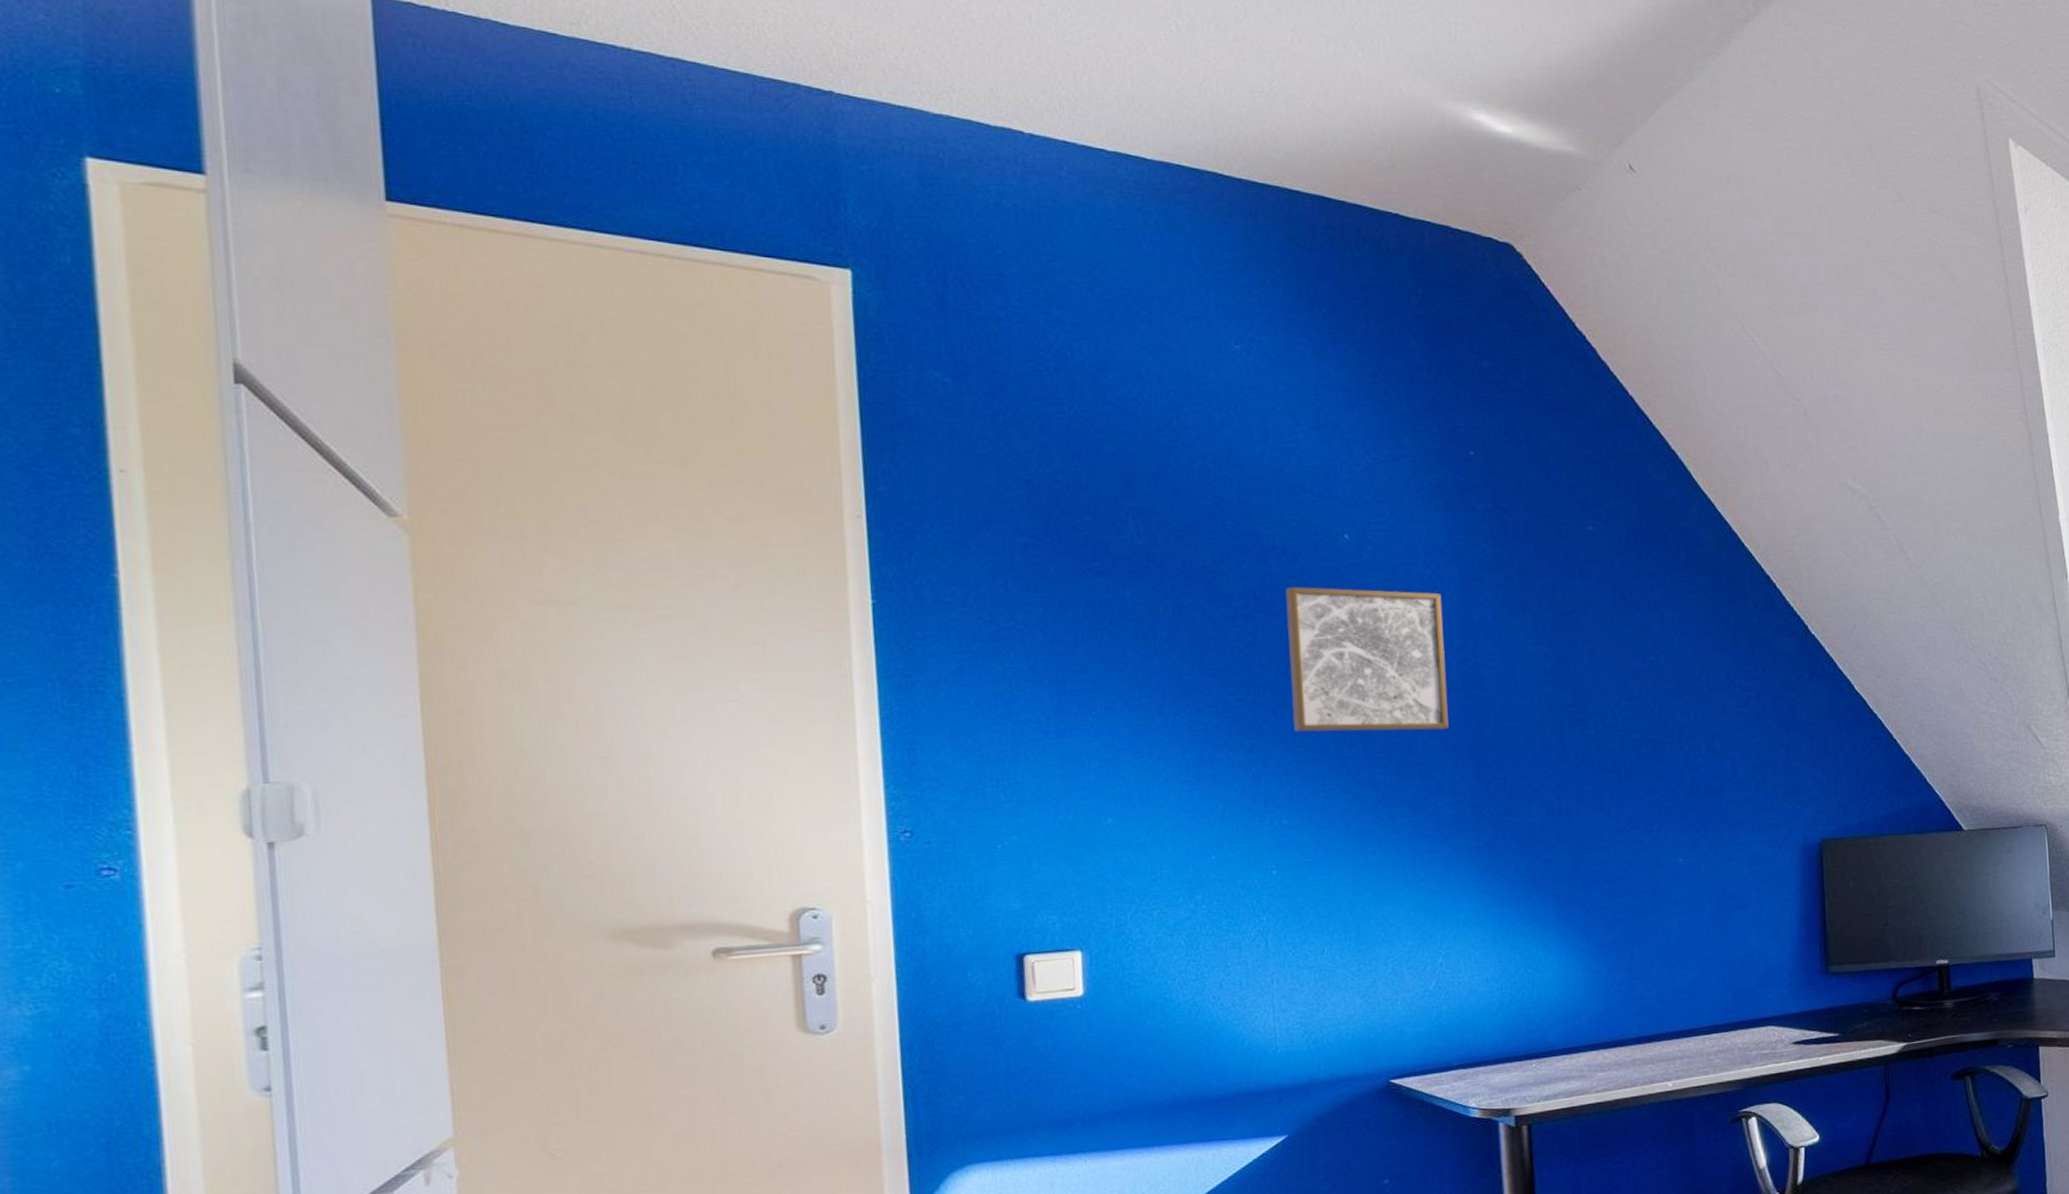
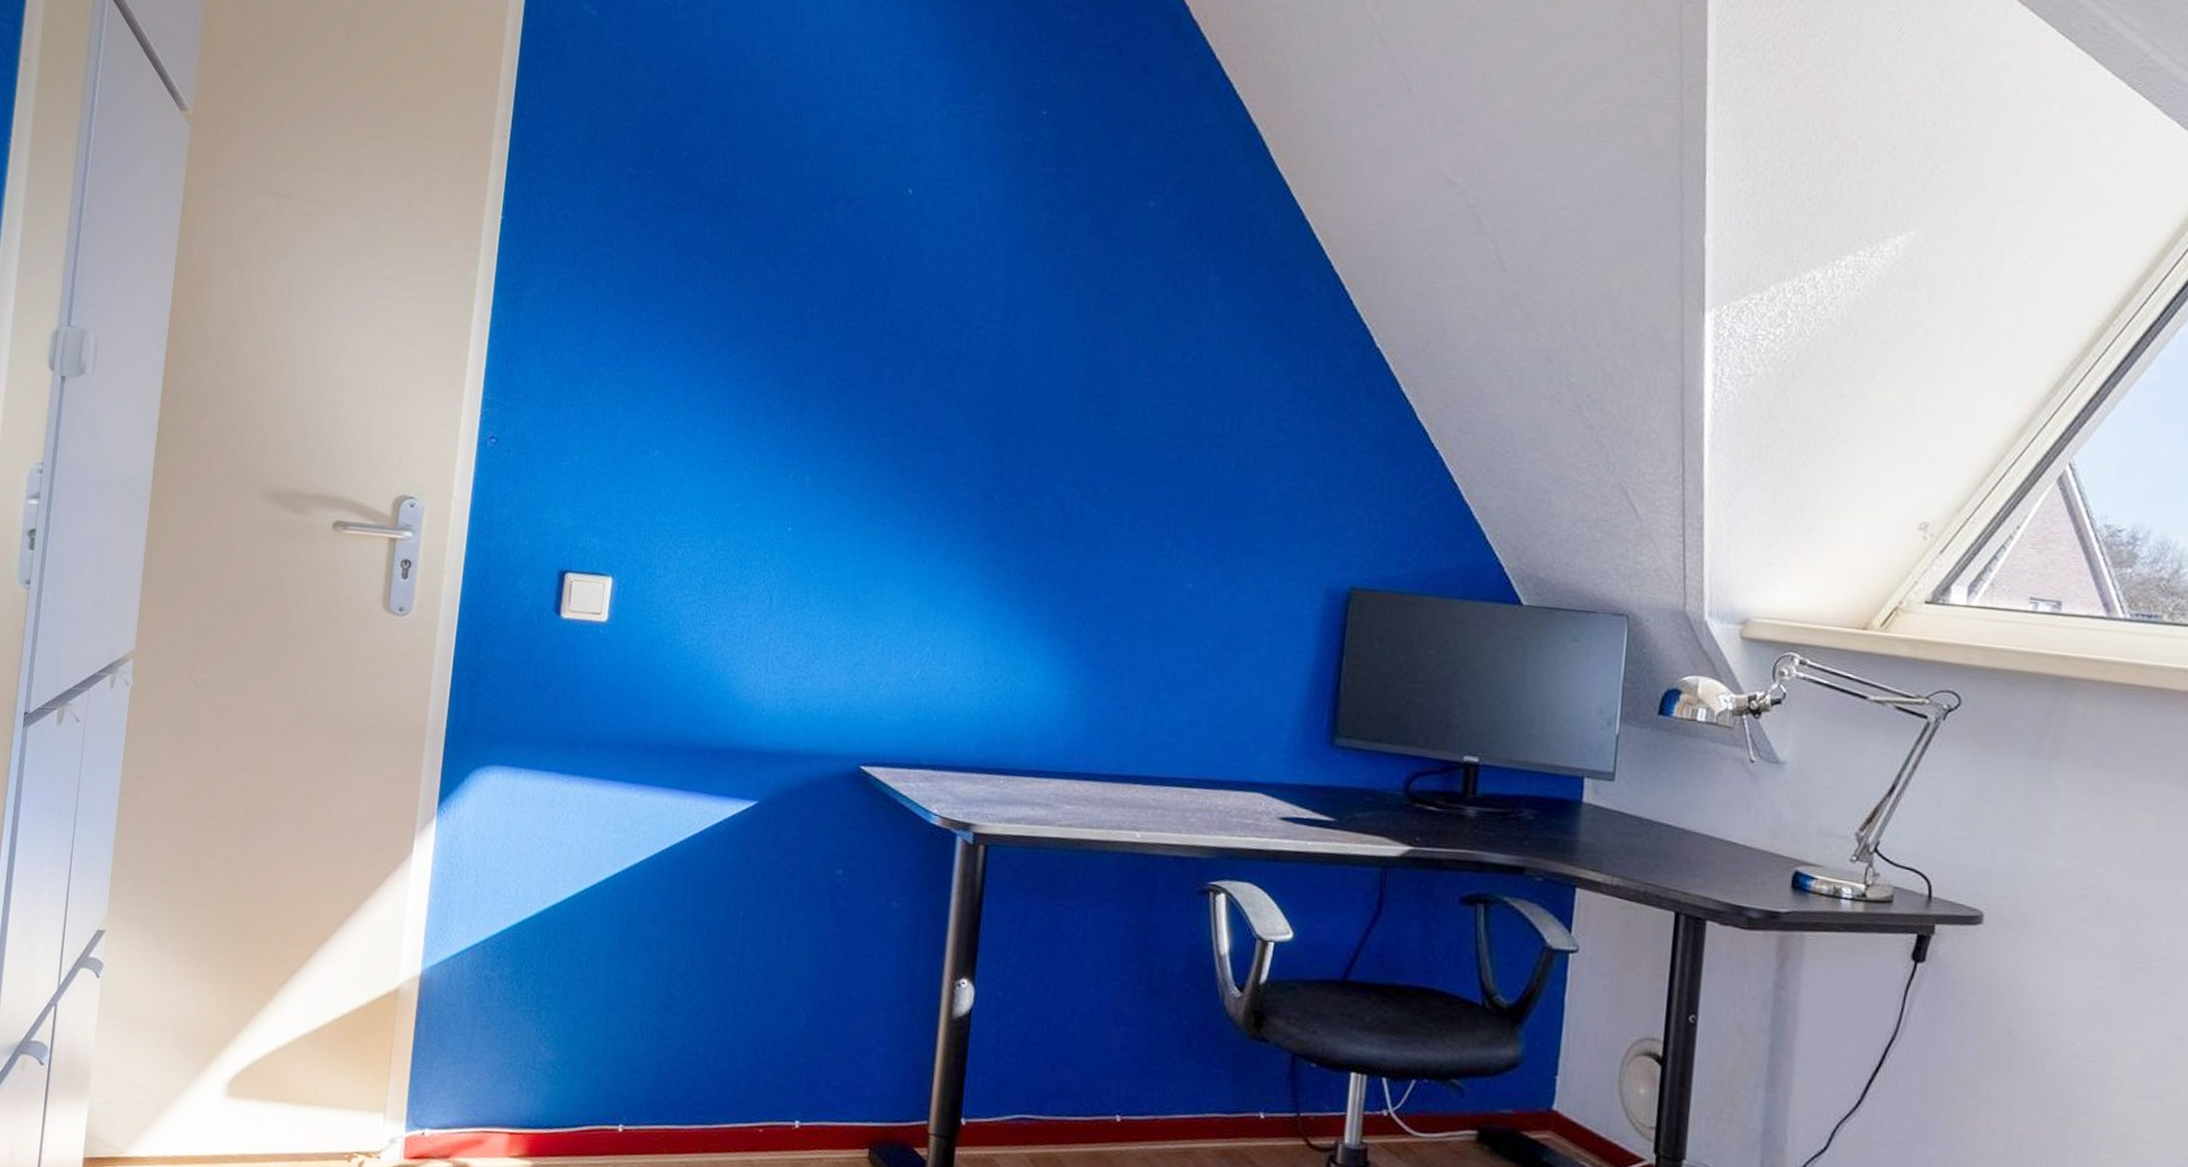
wall art: present [1285,586,1449,732] -> none [831,238,991,405]

